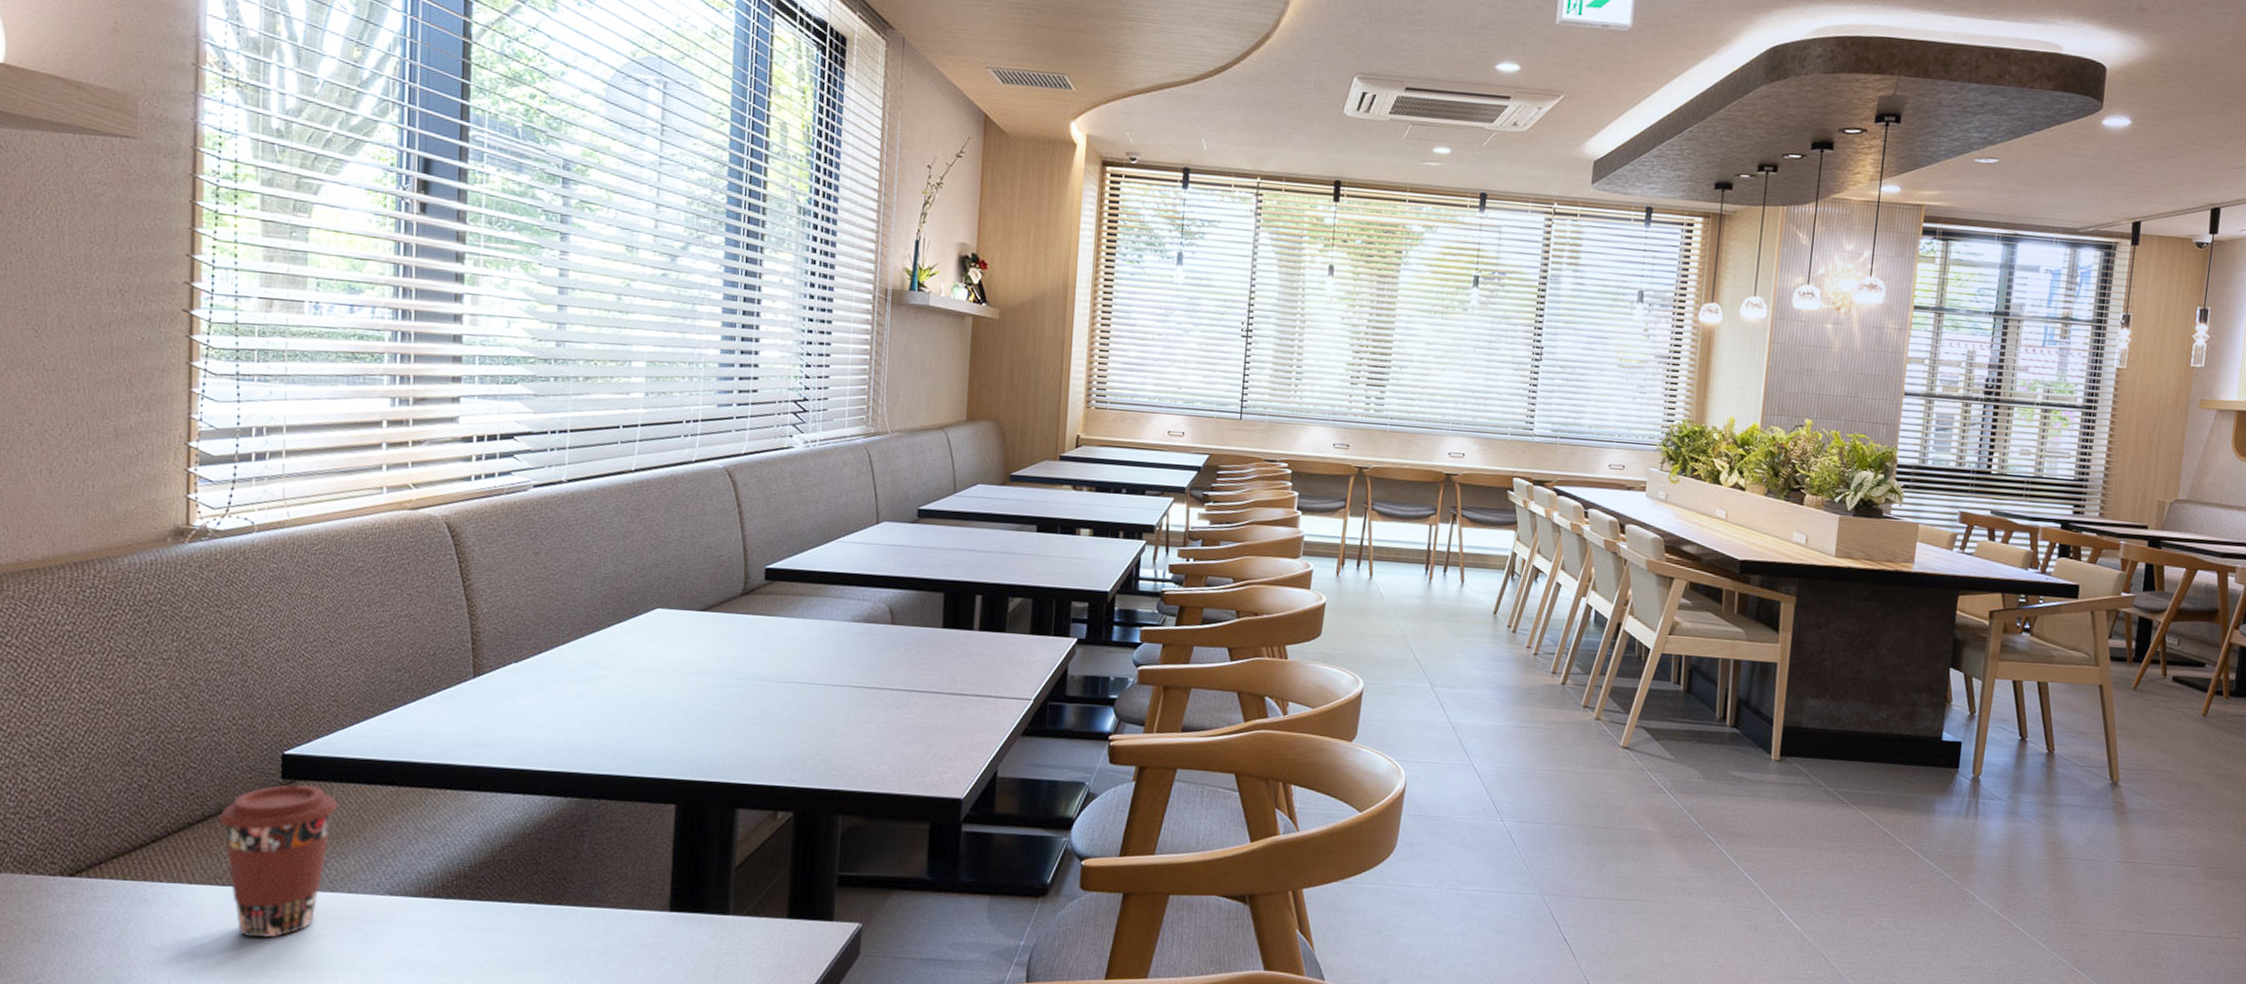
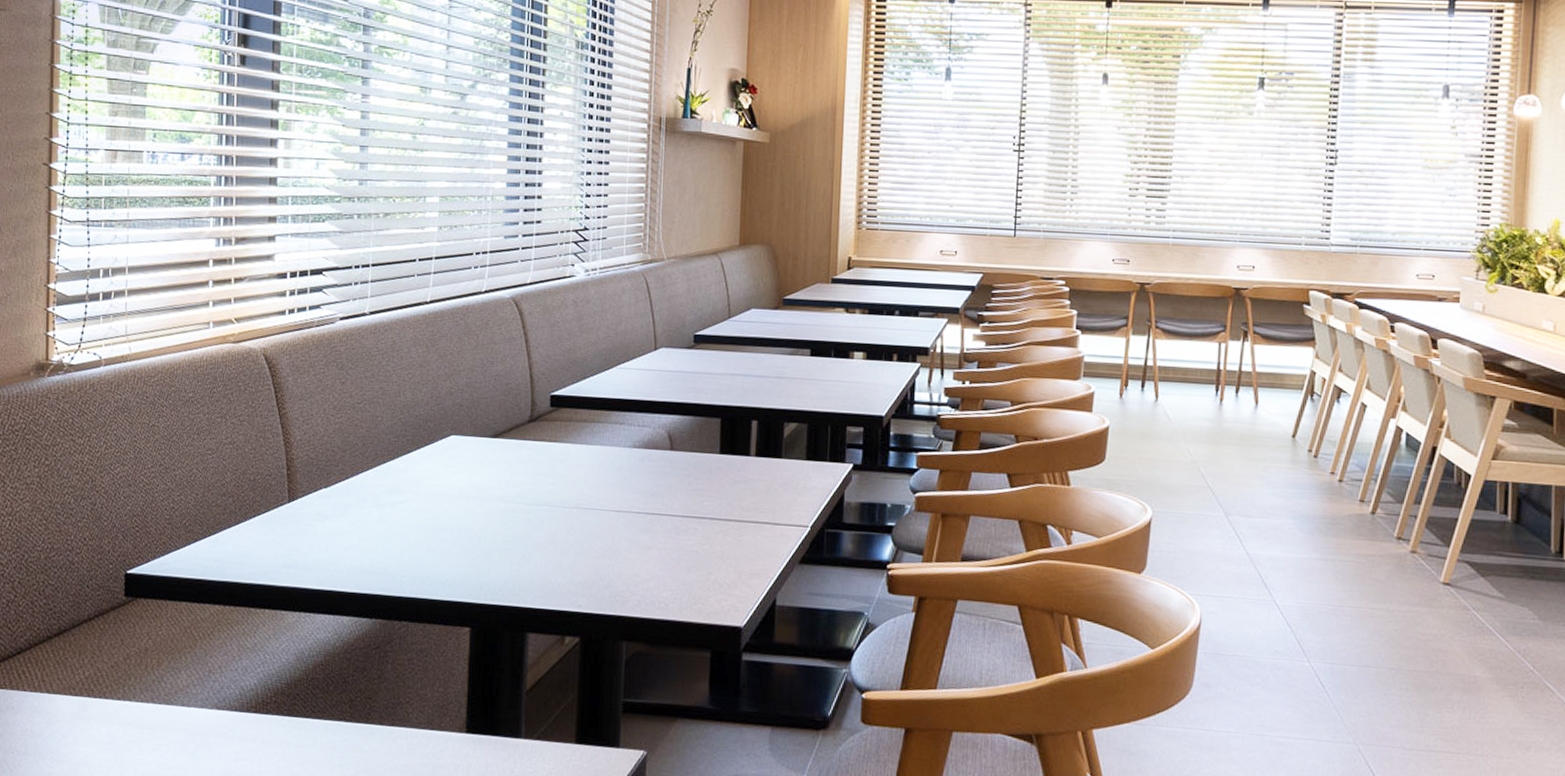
coffee cup: present [219,784,338,939] -> none [73,602,172,747]

